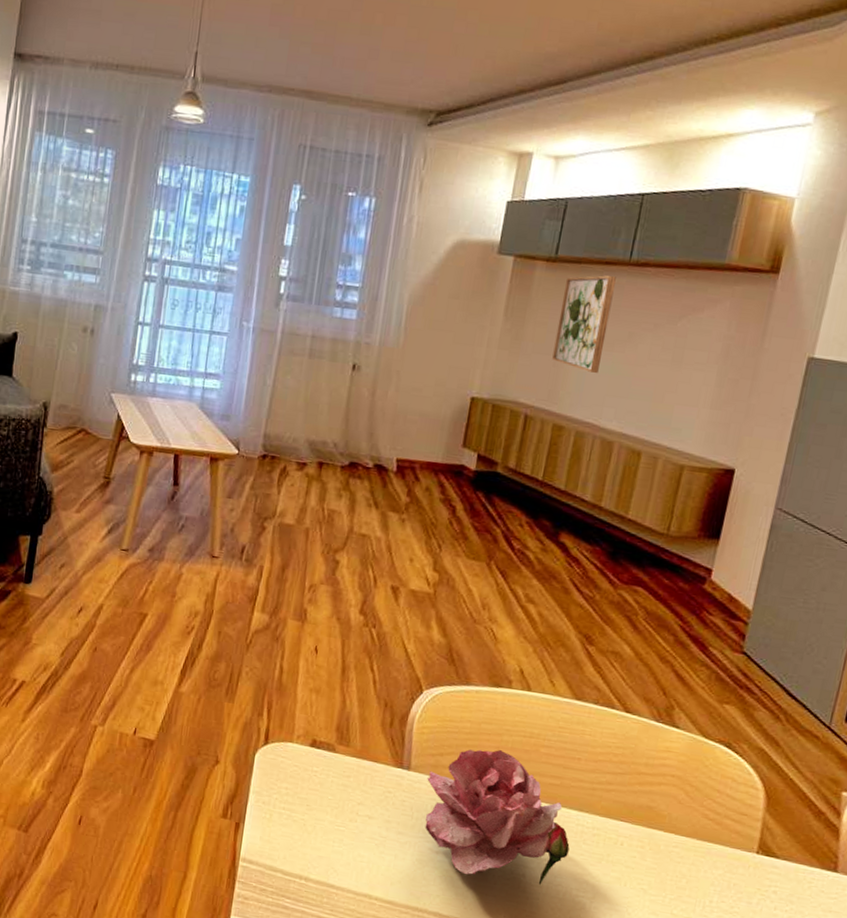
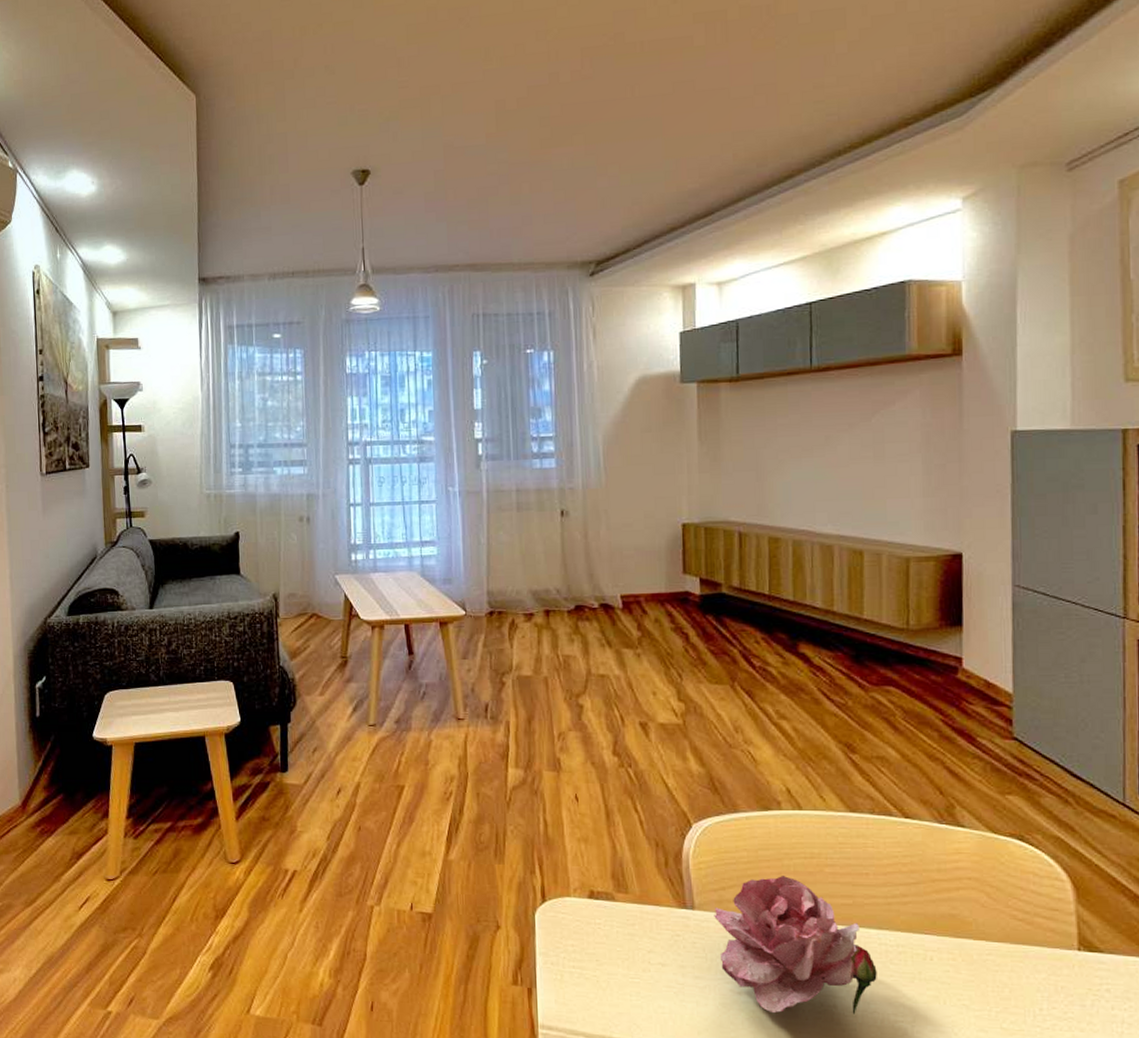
wall art: present [552,275,616,373] -> none [752,385,803,481]

